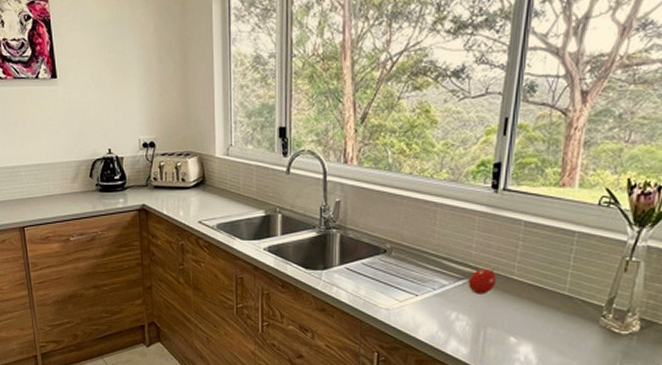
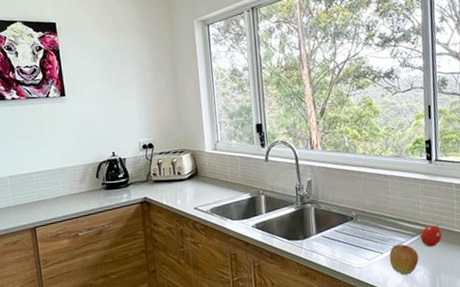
apple: none [425,286,462,324] -> present [389,244,419,275]

